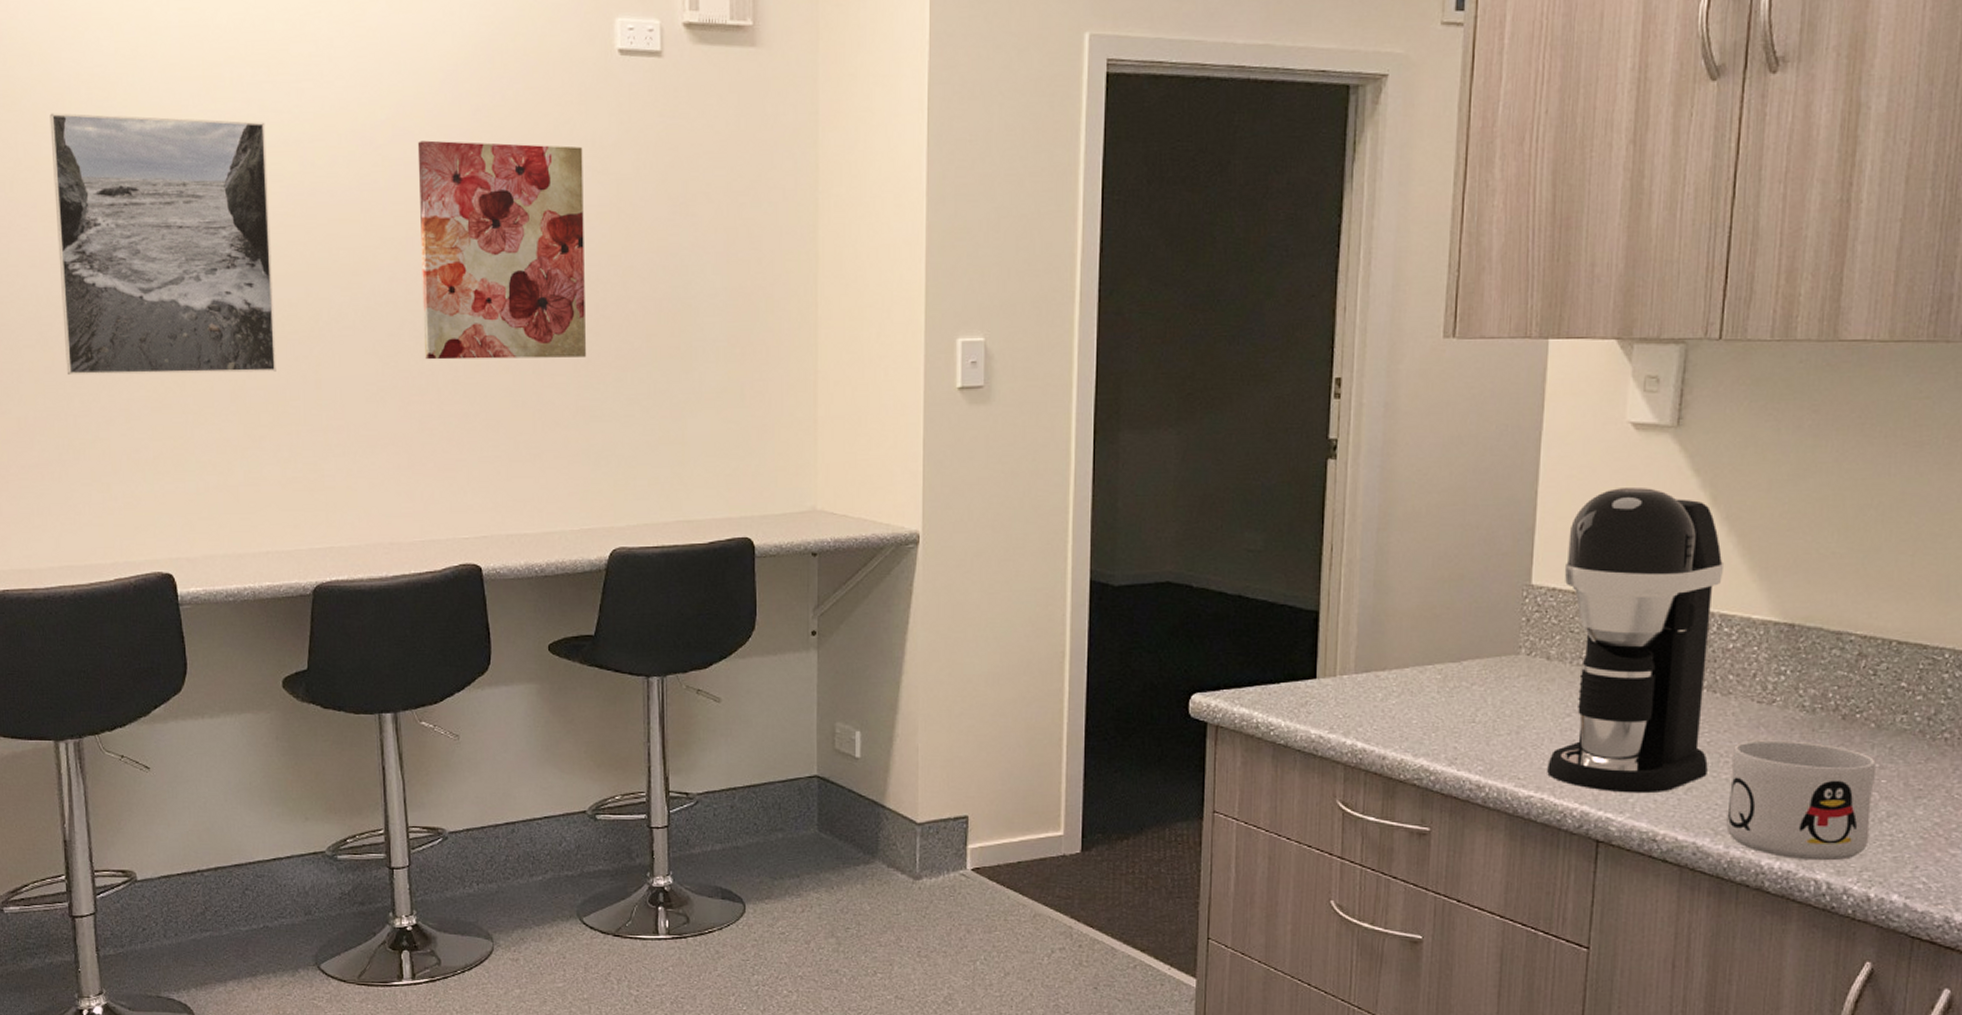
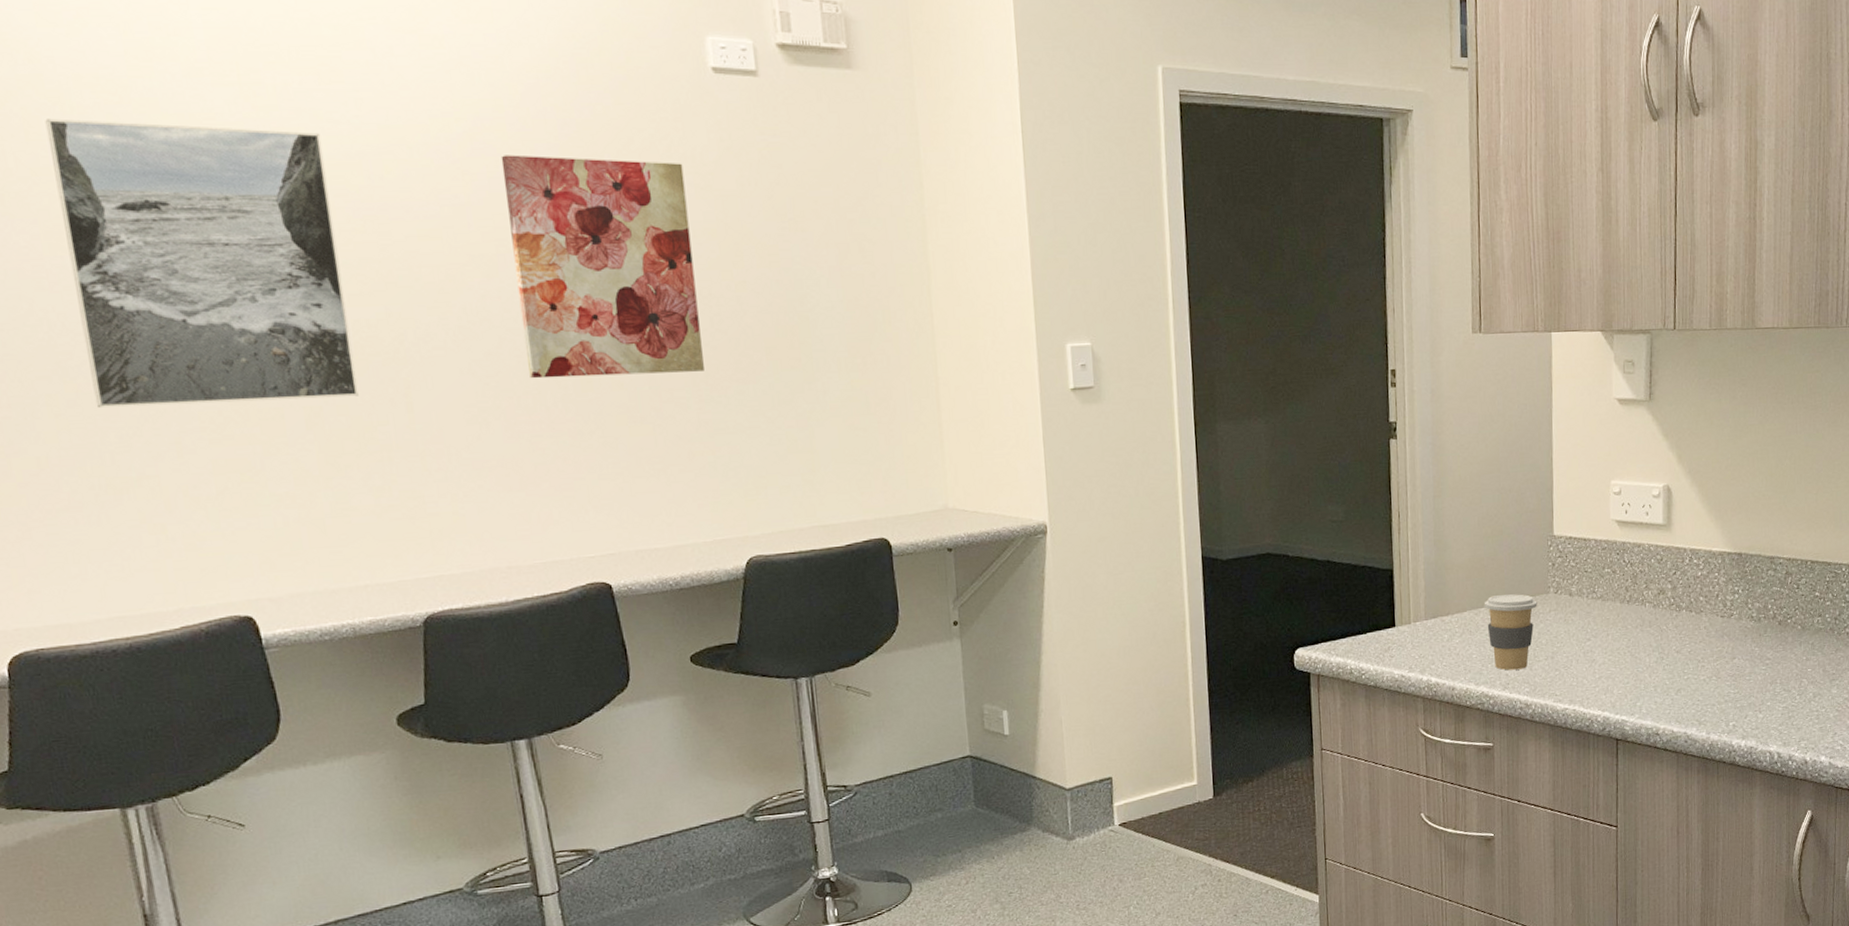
coffee cup: none [1432,652,1503,743] -> present [1484,594,1537,670]
coffee maker: present [1547,488,1725,794] -> none [1576,451,1691,699]
mug: present [1726,740,1876,861] -> none [1706,644,1803,738]

